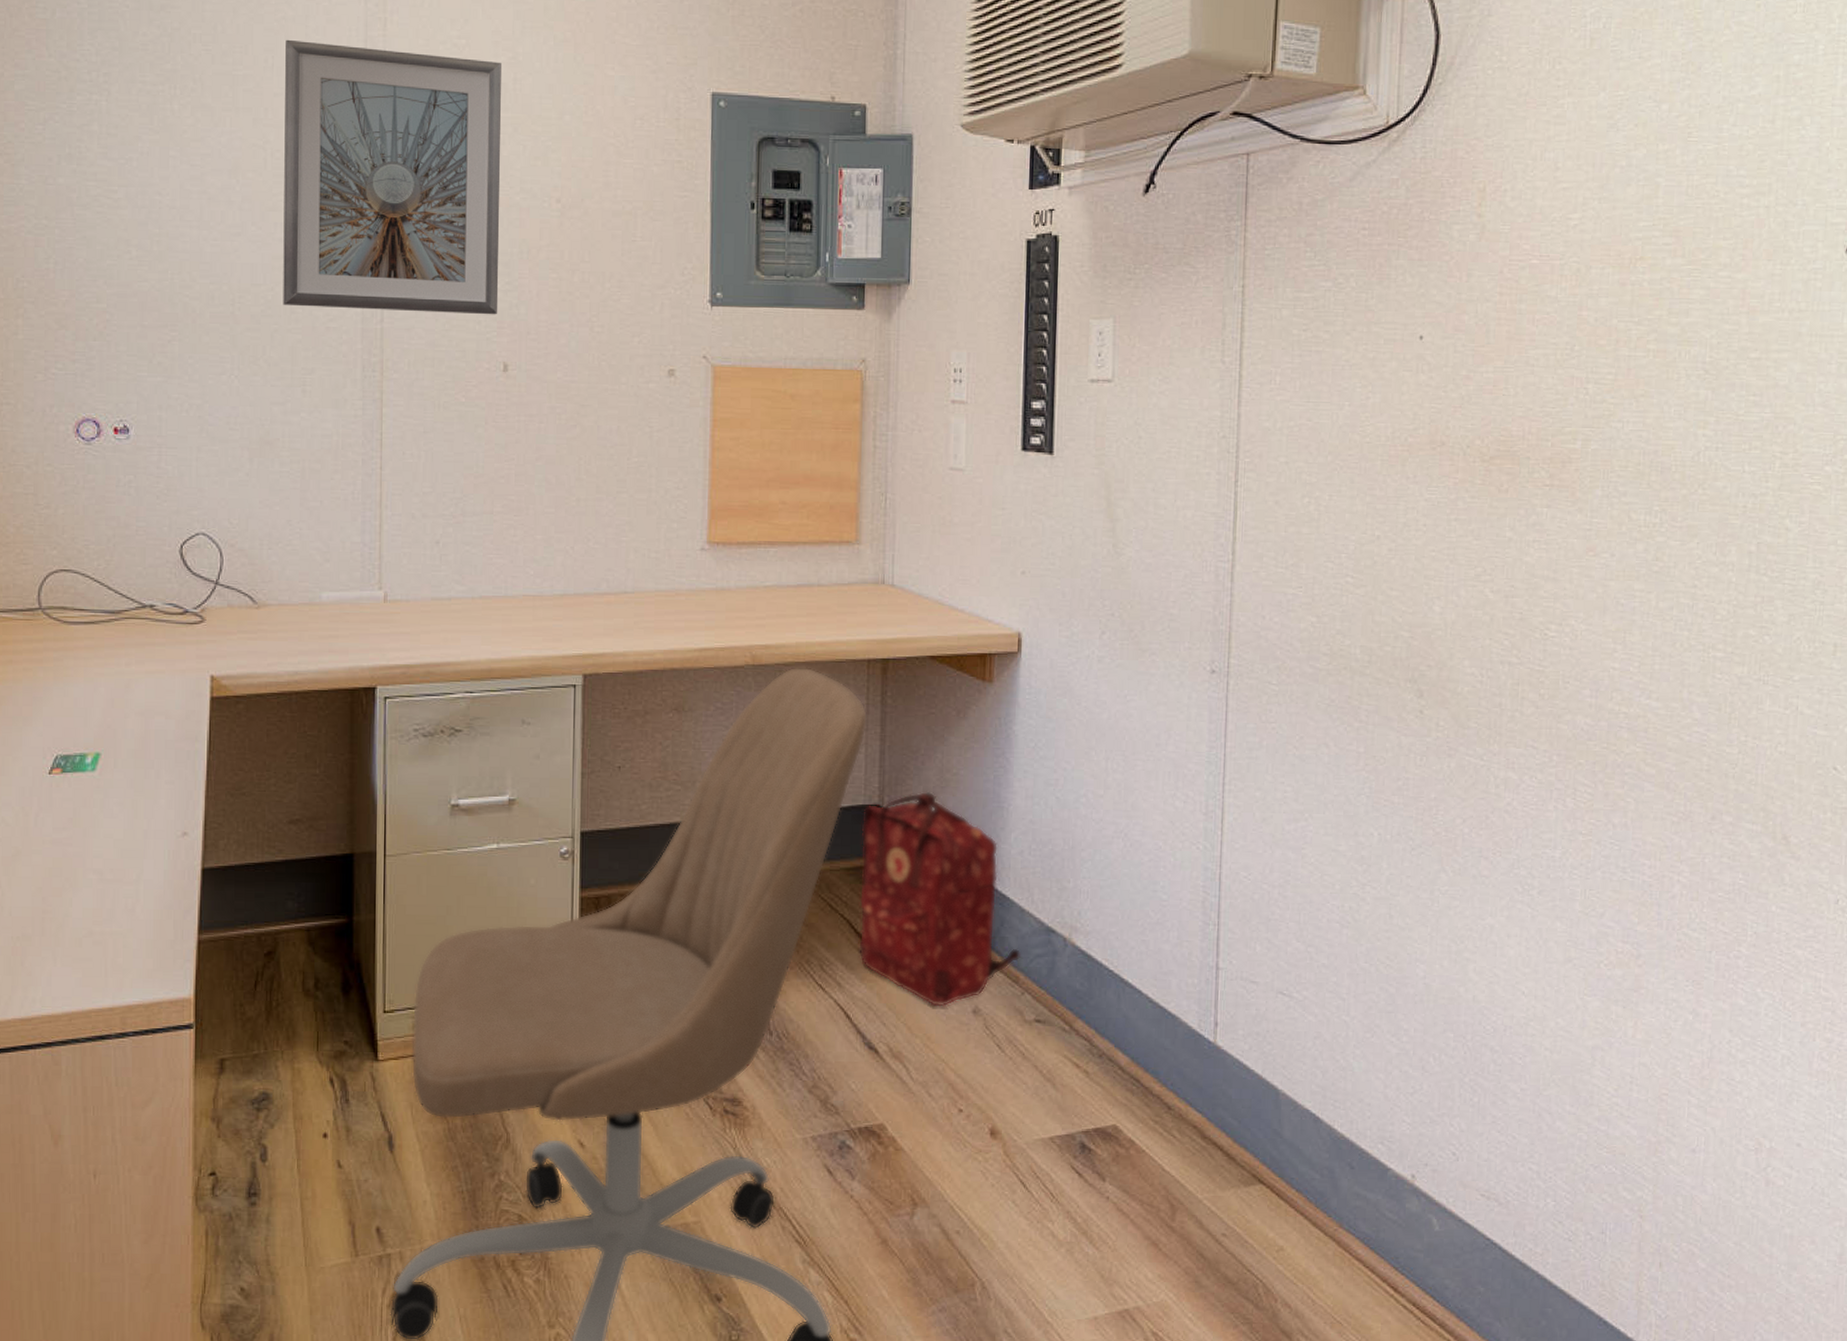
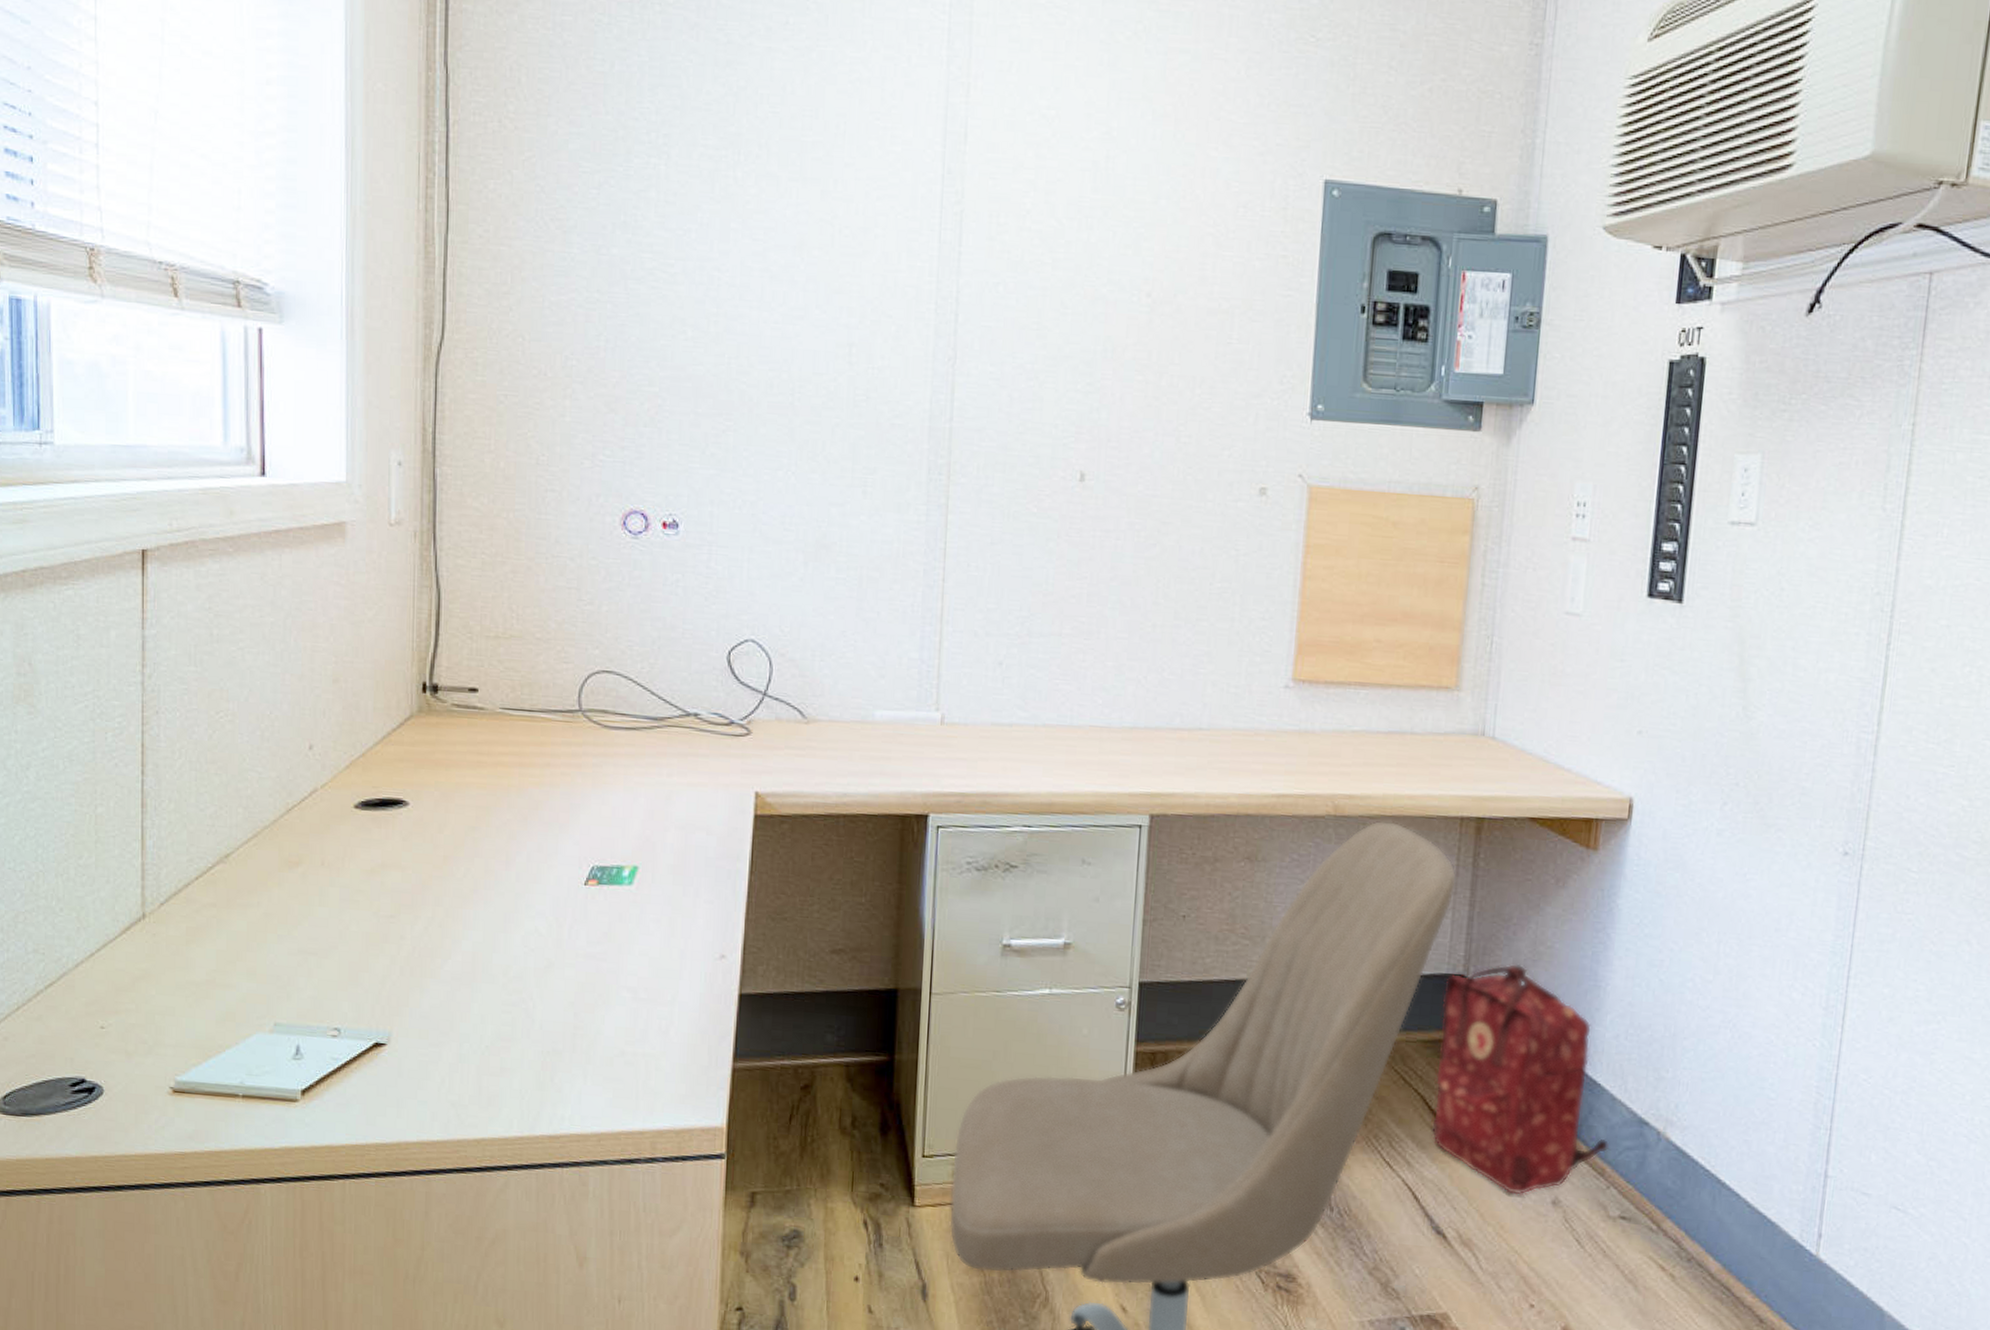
picture frame: present [283,39,501,315] -> none [846,103,1093,419]

